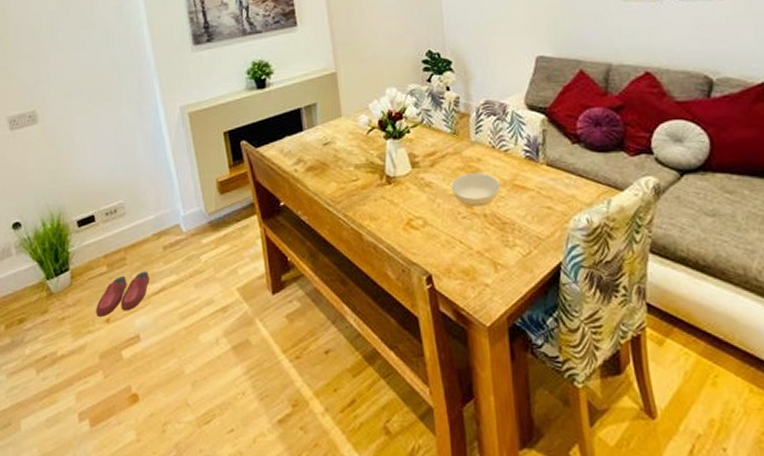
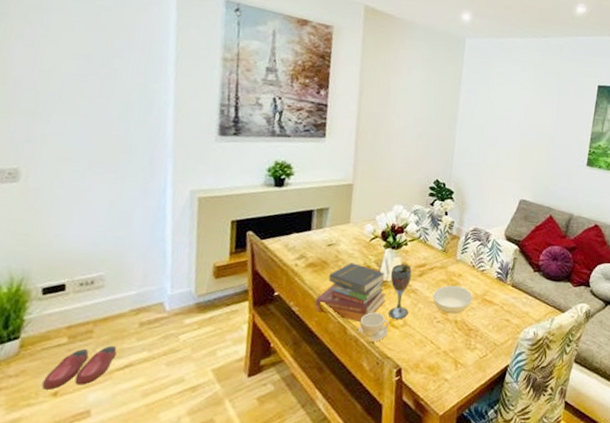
books: none [322,161,398,226] -> present [314,263,387,322]
teacup: none [373,213,408,249] -> present [357,312,389,343]
cup: none [397,155,427,219] -> present [388,264,412,319]

